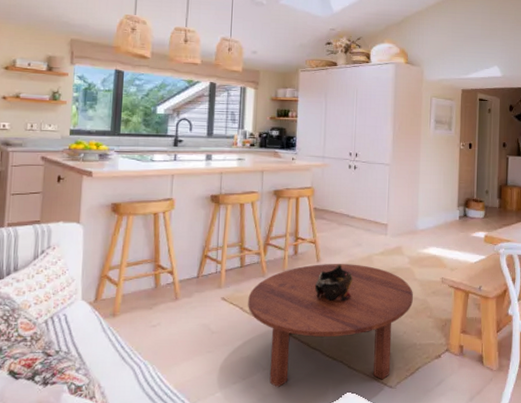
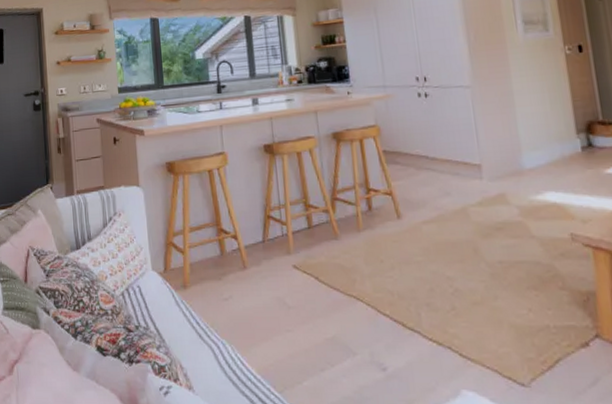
coffee table: present [248,264,413,388] -> none [322,219,535,379]
decorative bowl: present [314,264,352,301] -> none [399,220,449,268]

